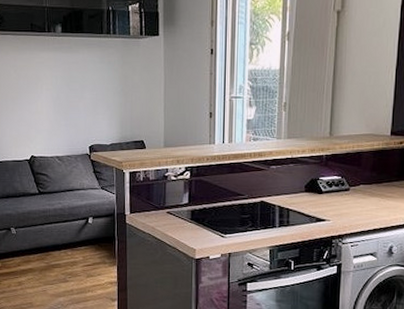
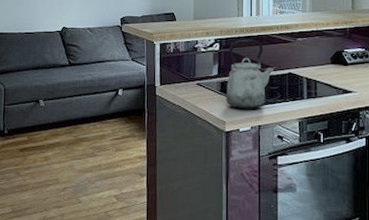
kettle: none [196,167,247,237] -> present [225,39,275,109]

